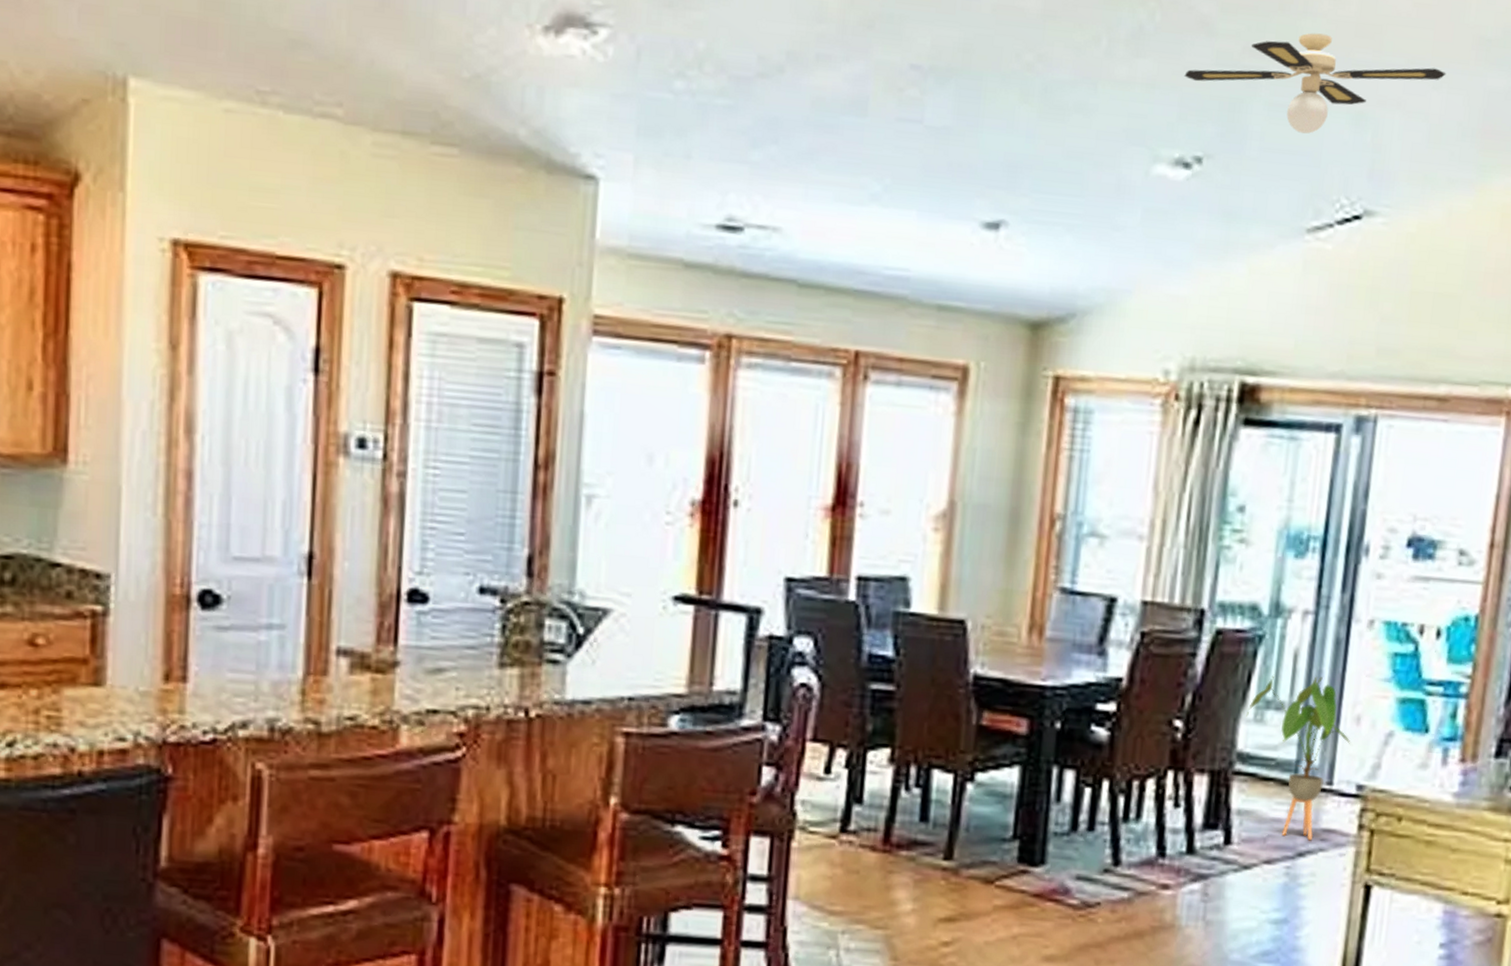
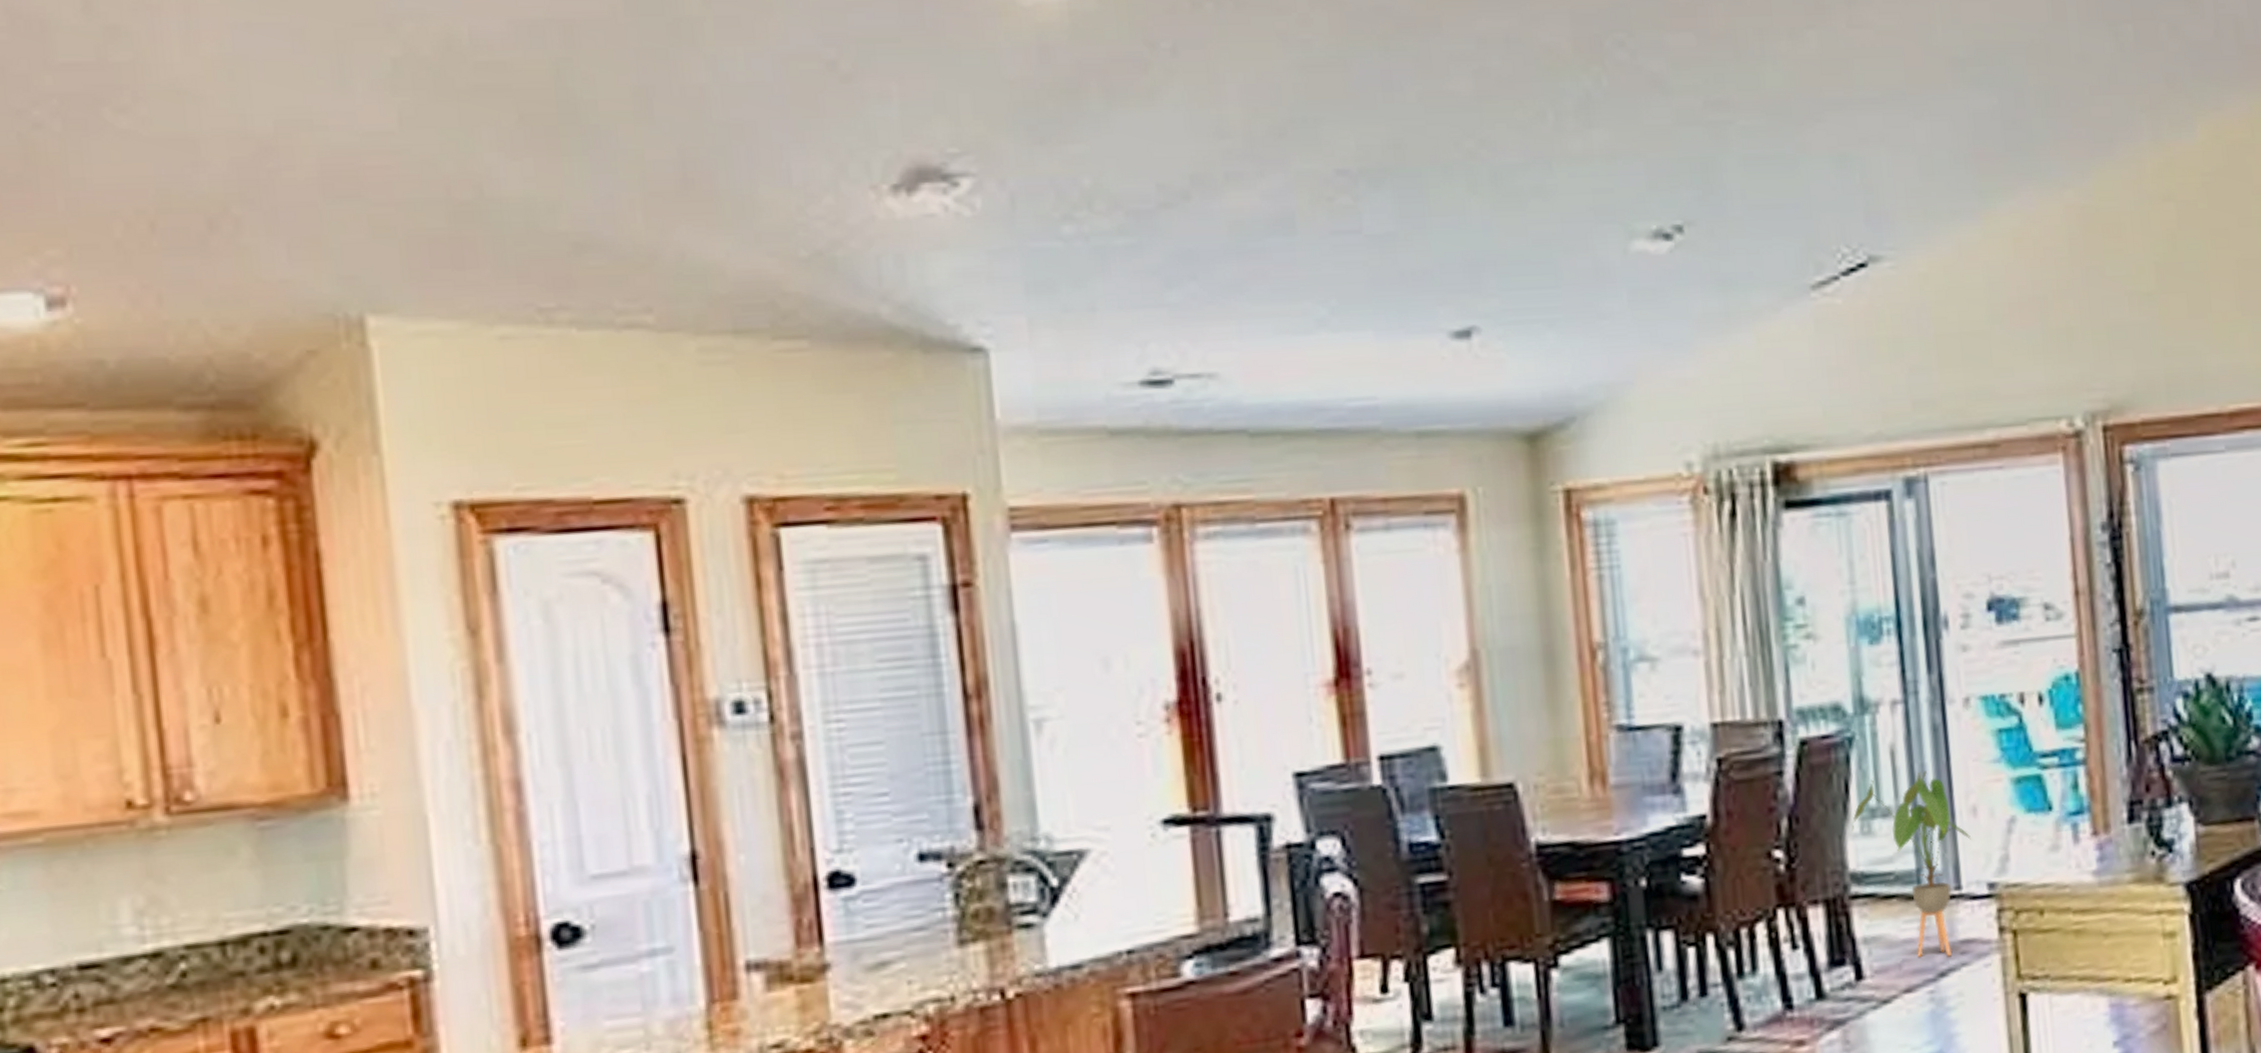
ceiling fan: present [1184,33,1446,134] -> none [1645,76,1925,184]

